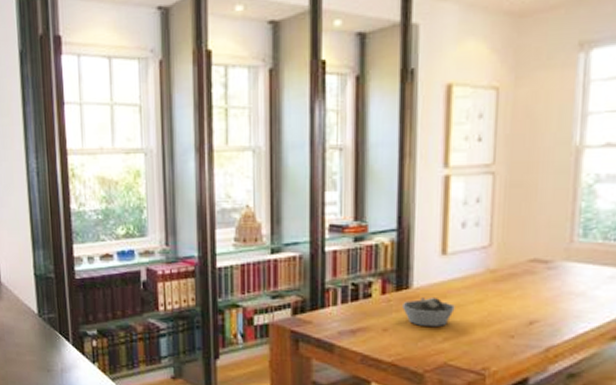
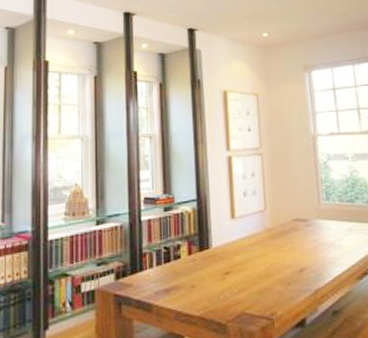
bowl: present [403,296,455,328] -> none [205,254,245,281]

